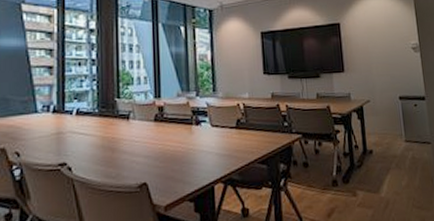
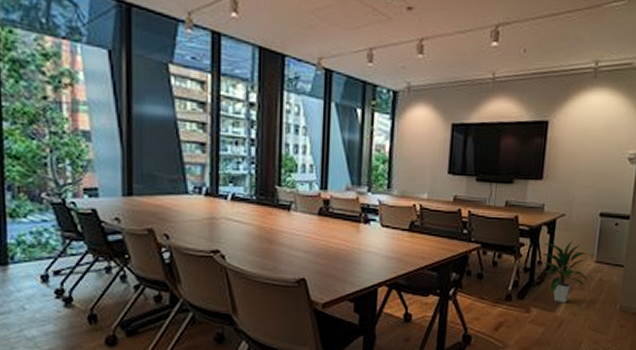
indoor plant: none [355,123,403,184] -> present [540,240,589,303]

